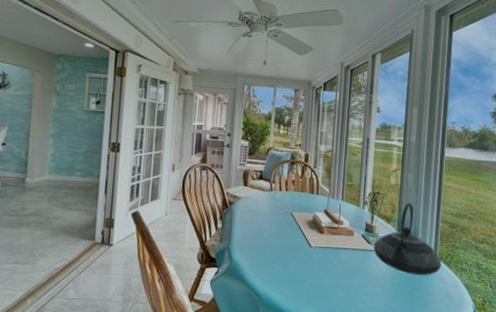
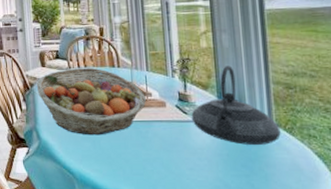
fruit basket: none [235,190,338,259] -> present [36,67,147,136]

